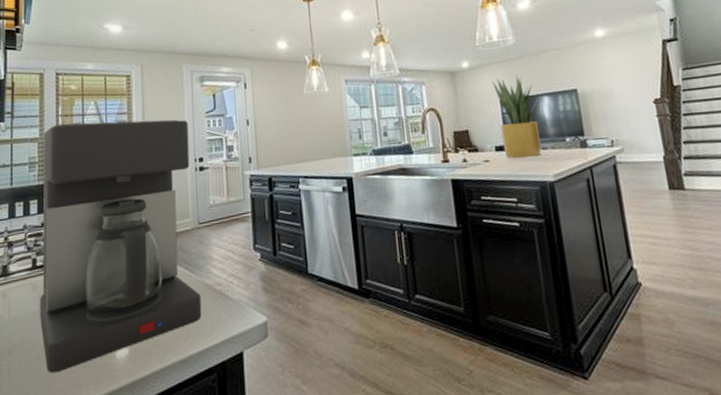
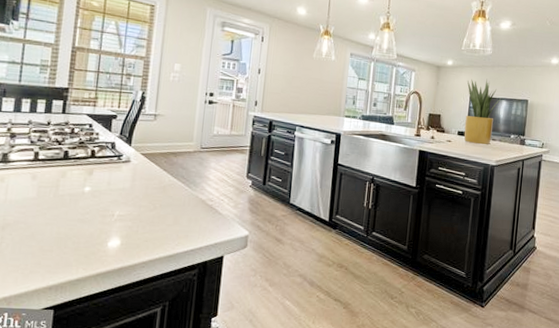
coffee maker: present [40,119,202,374] -> none [36,35,204,252]

